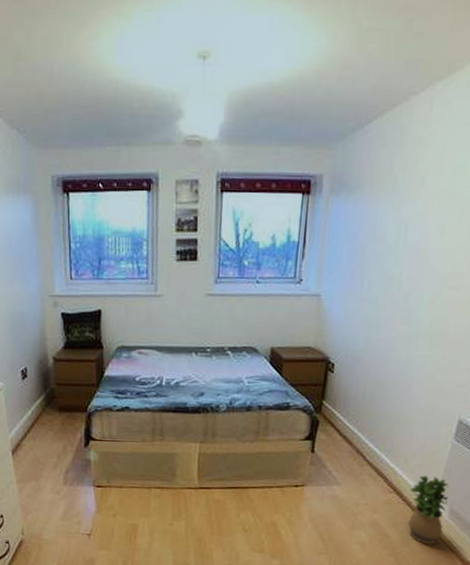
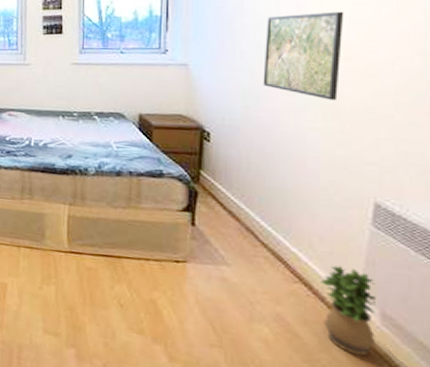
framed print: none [384,241,461,329] -> present [263,11,345,101]

